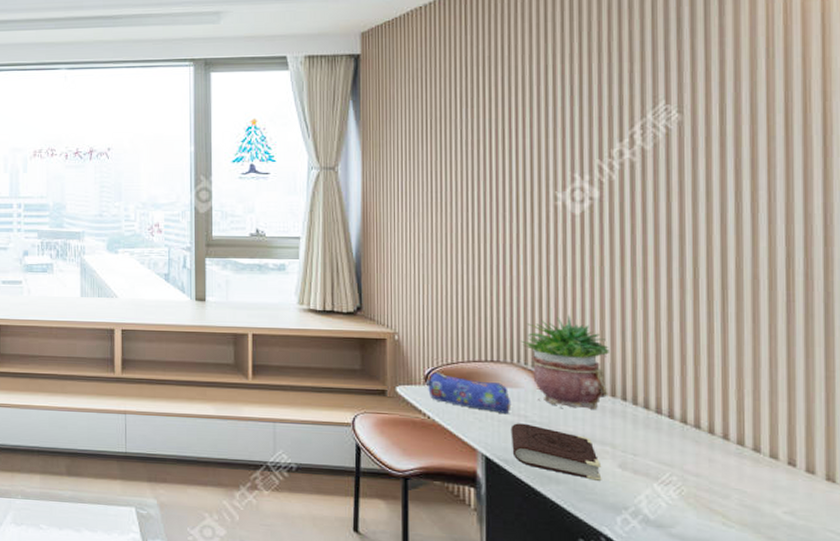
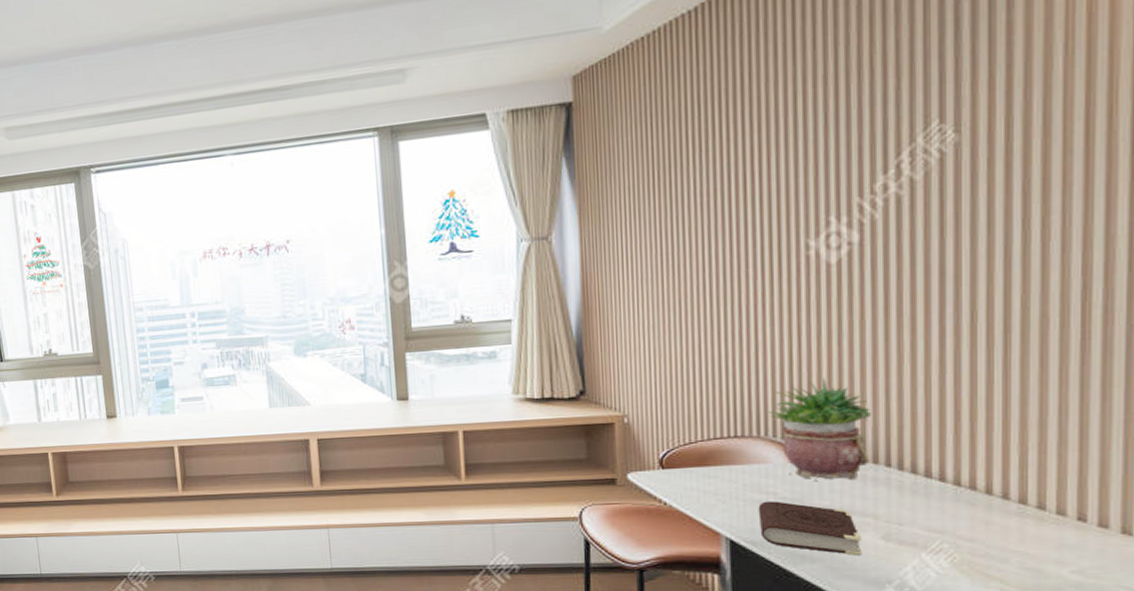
pencil case: present [425,371,512,415] -> none [660,453,759,493]

